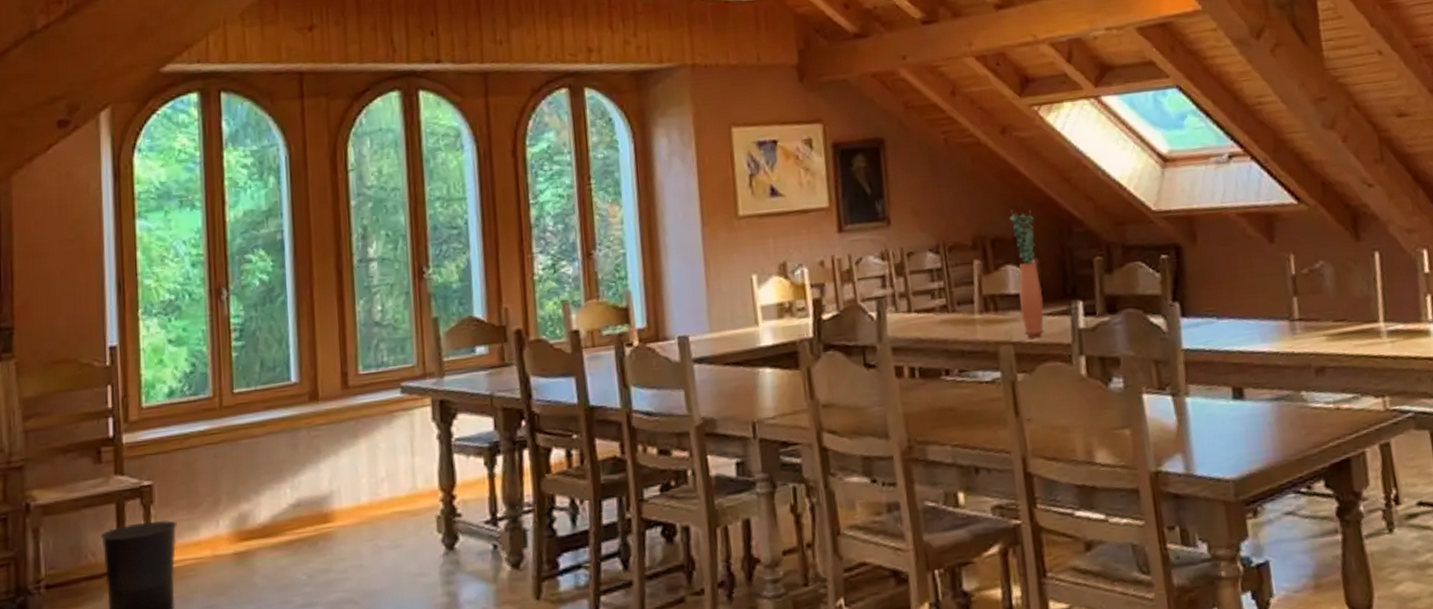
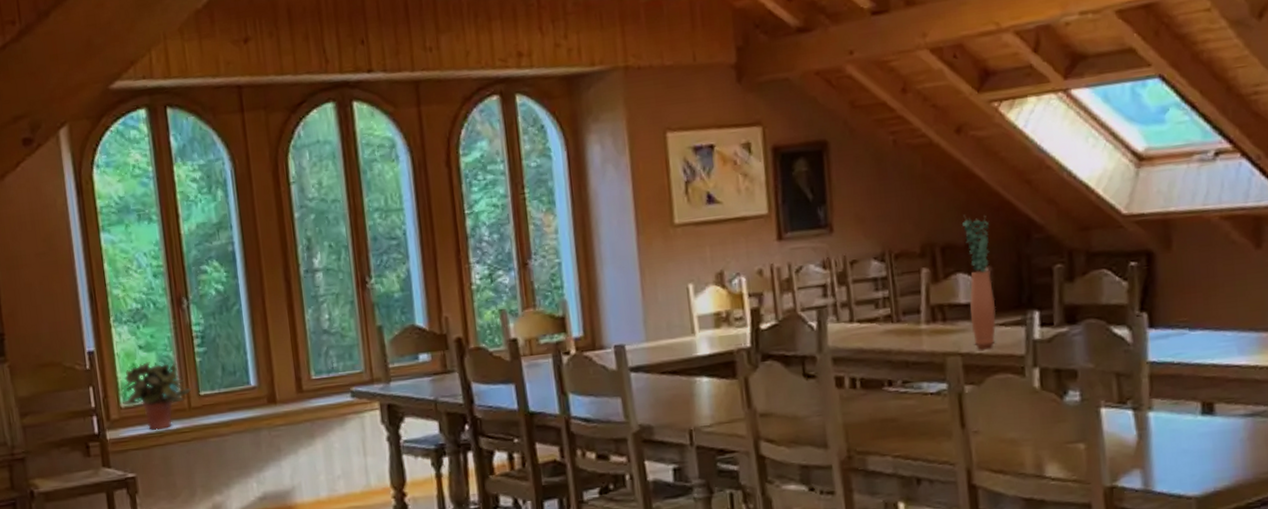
potted plant: none [145,356,225,432] -> present [123,361,192,430]

